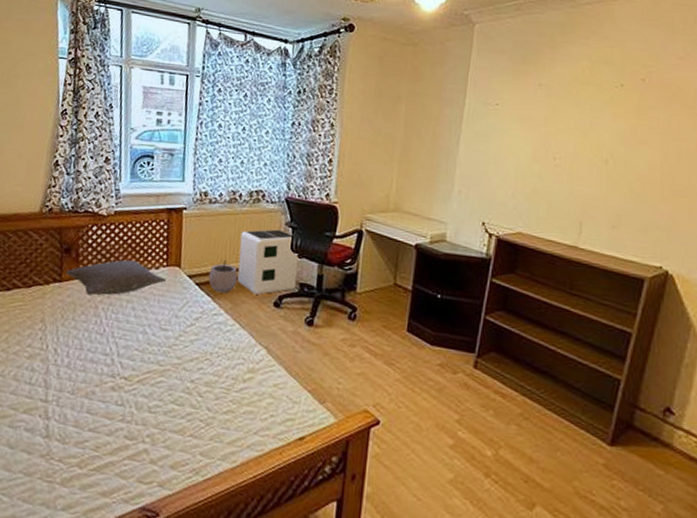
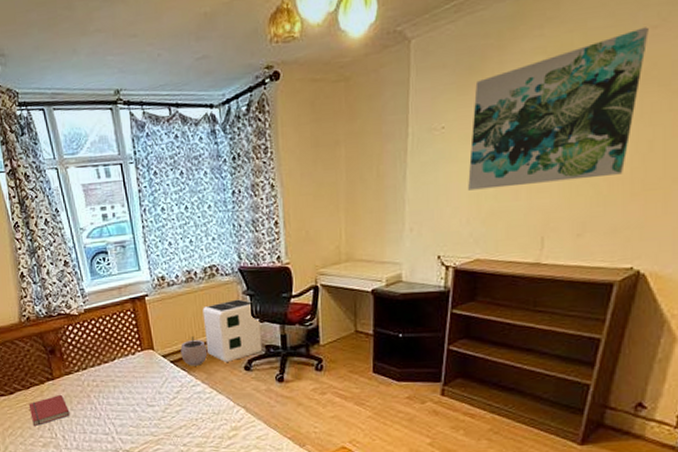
book: none [23,299,70,332] -> present [28,394,70,426]
pillow: present [66,259,167,296] -> none [55,351,144,387]
wall art: none [516,56,676,178] -> present [468,27,648,191]

